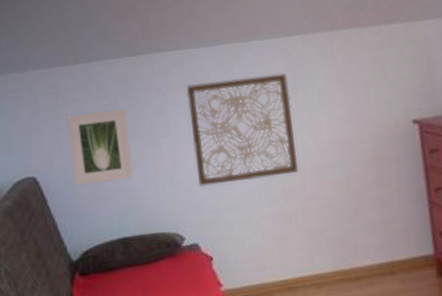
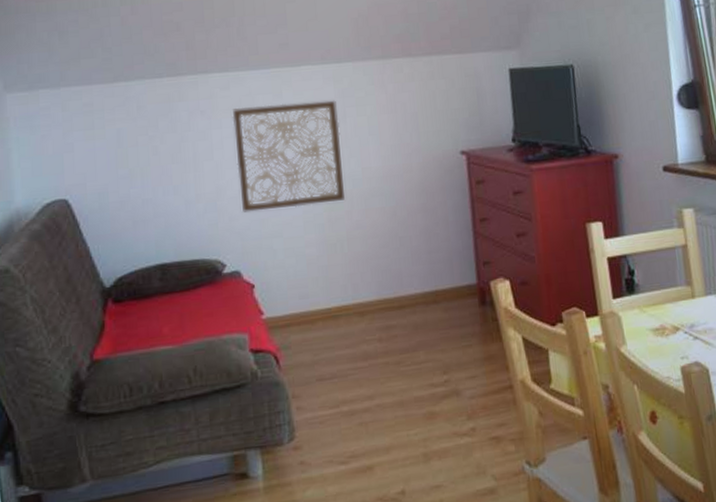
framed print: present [67,108,134,186] -> none [103,130,174,210]

